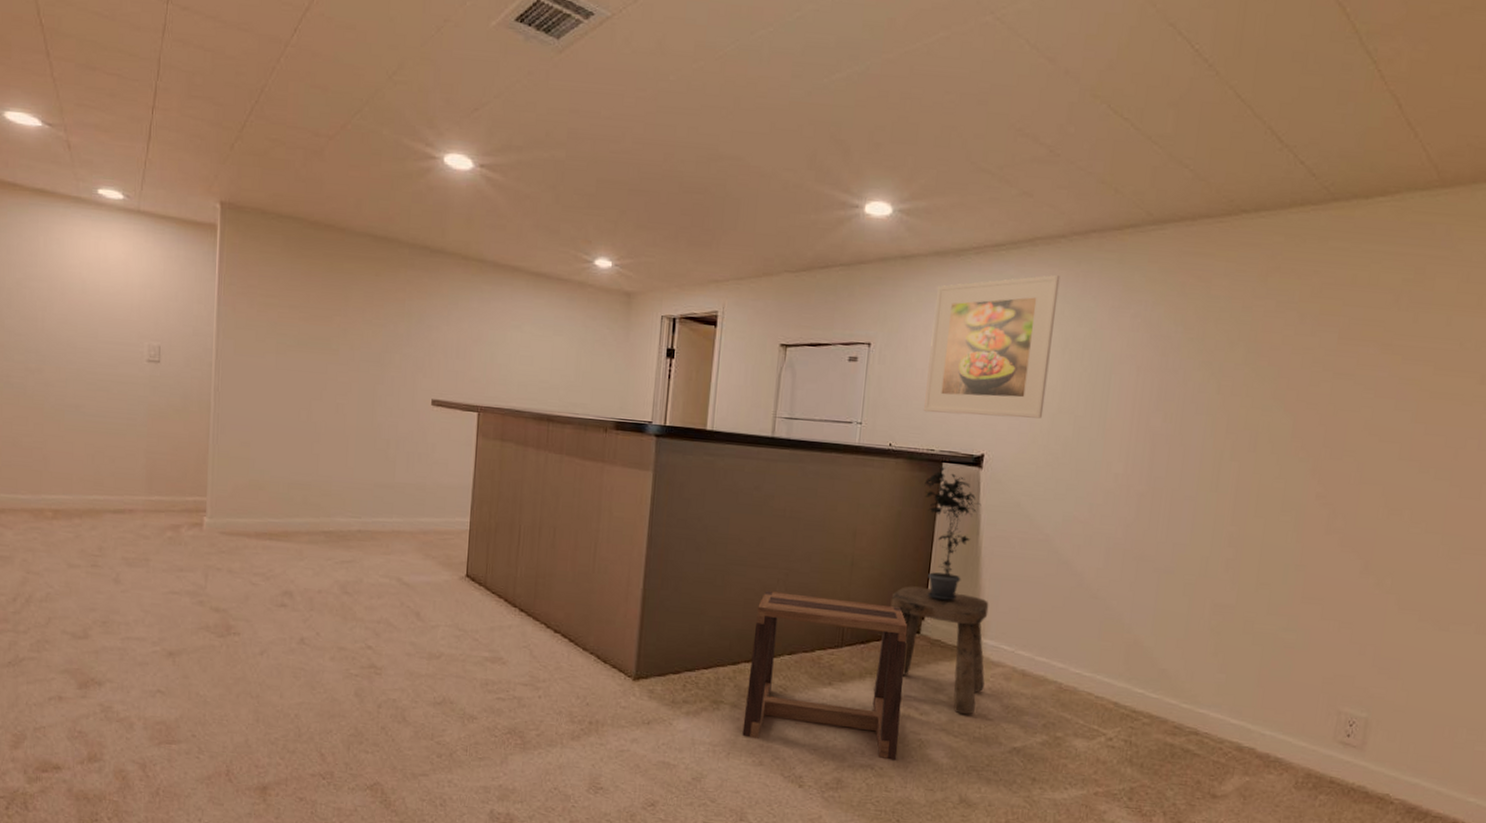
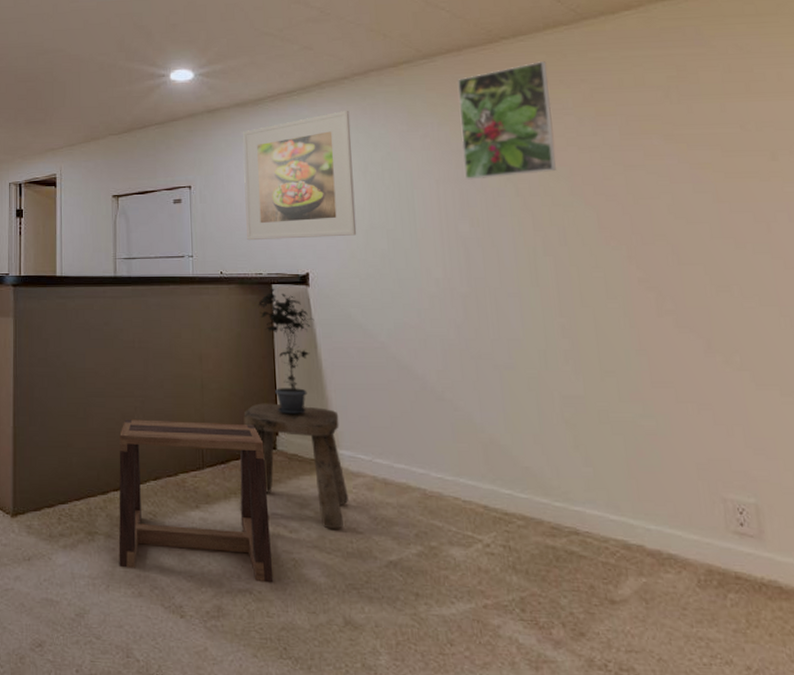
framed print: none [1169,244,1282,372] -> present [458,61,556,180]

